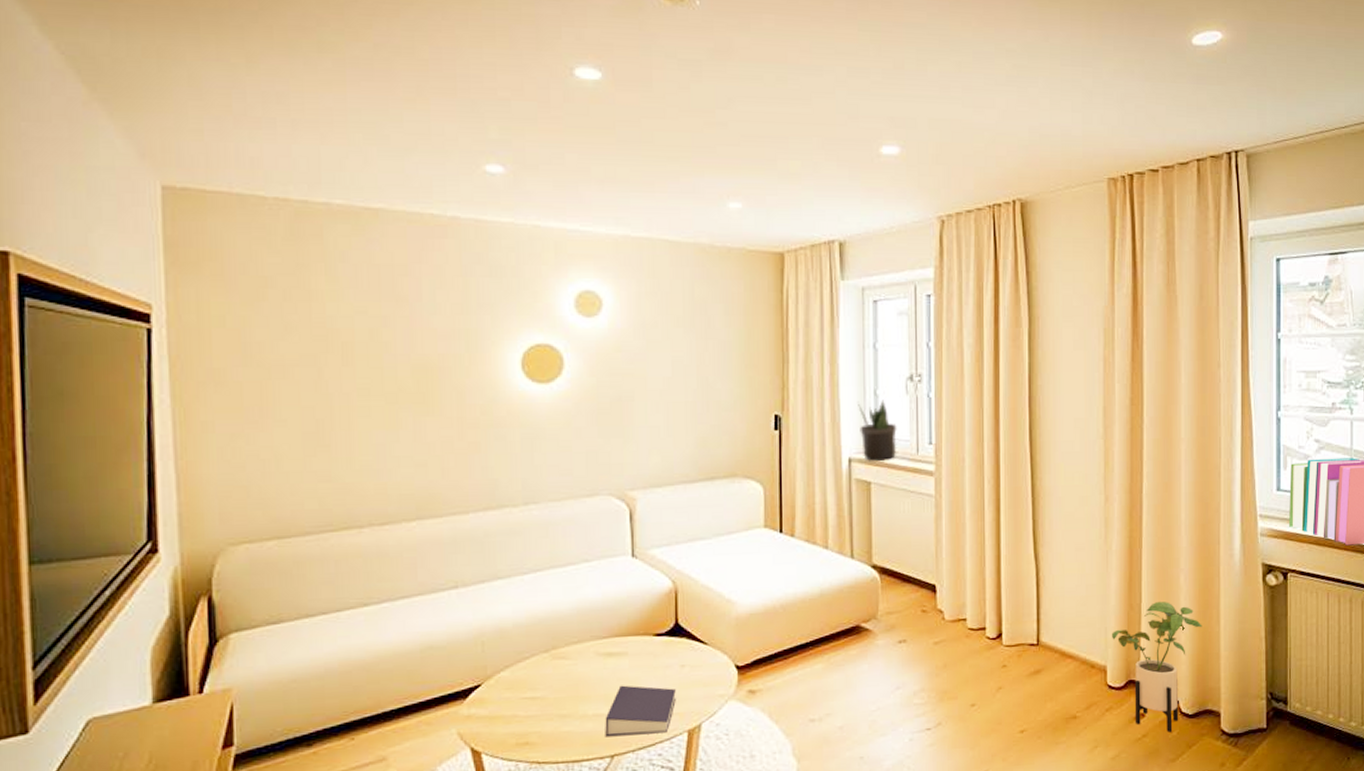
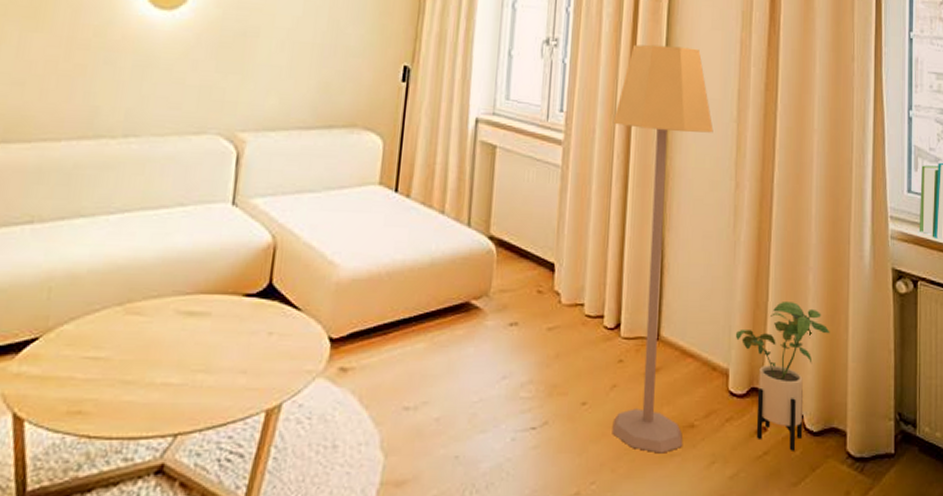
book: present [605,685,676,737] -> none [171,351,259,412]
planter: present [858,399,897,461] -> none [490,60,529,124]
lamp: none [981,370,1081,743] -> present [612,44,714,454]

